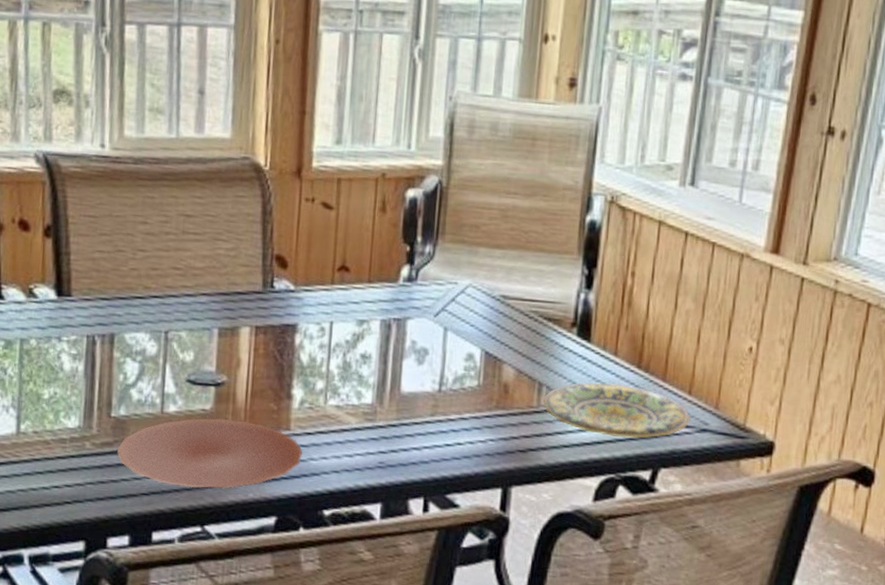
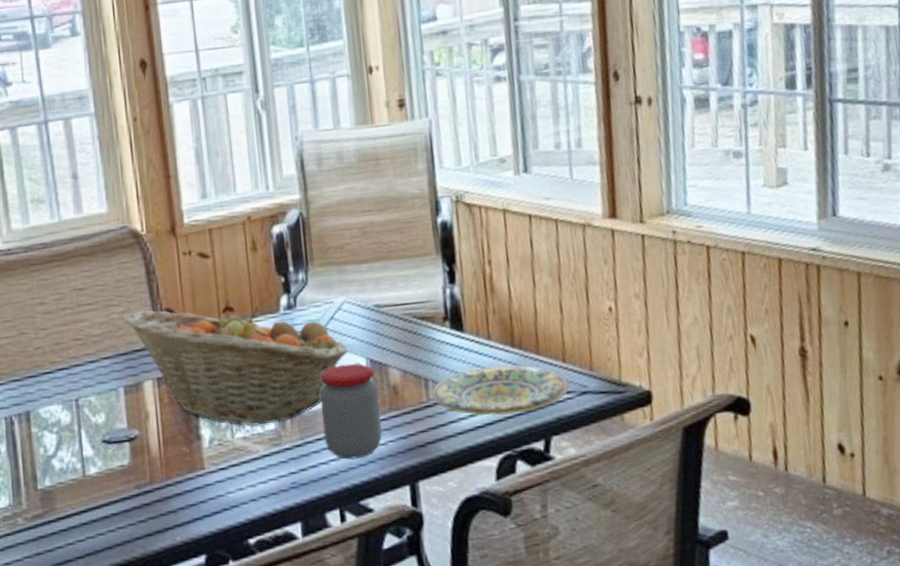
plate: present [116,418,302,488] -> none [47,468,220,543]
fruit basket: none [231,251,464,397] -> present [124,306,348,426]
jar: none [421,350,488,451] -> present [320,363,383,460]

